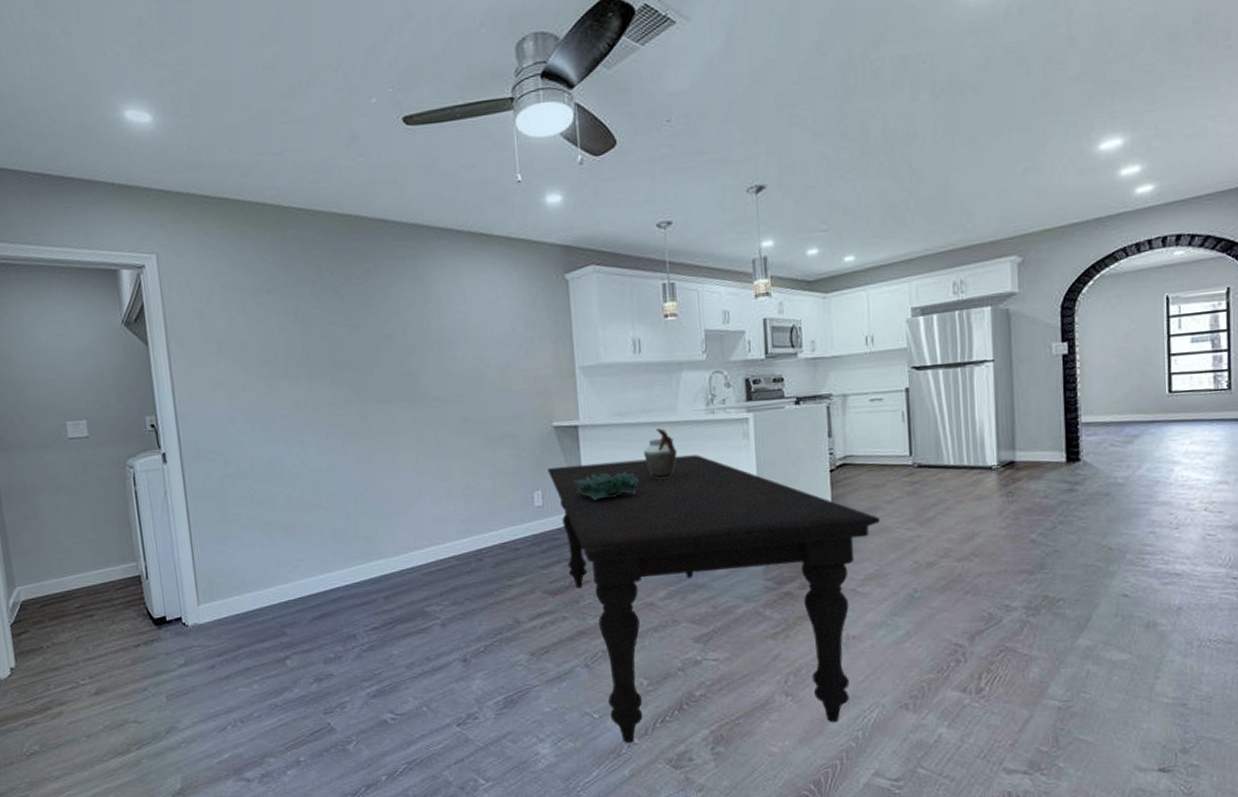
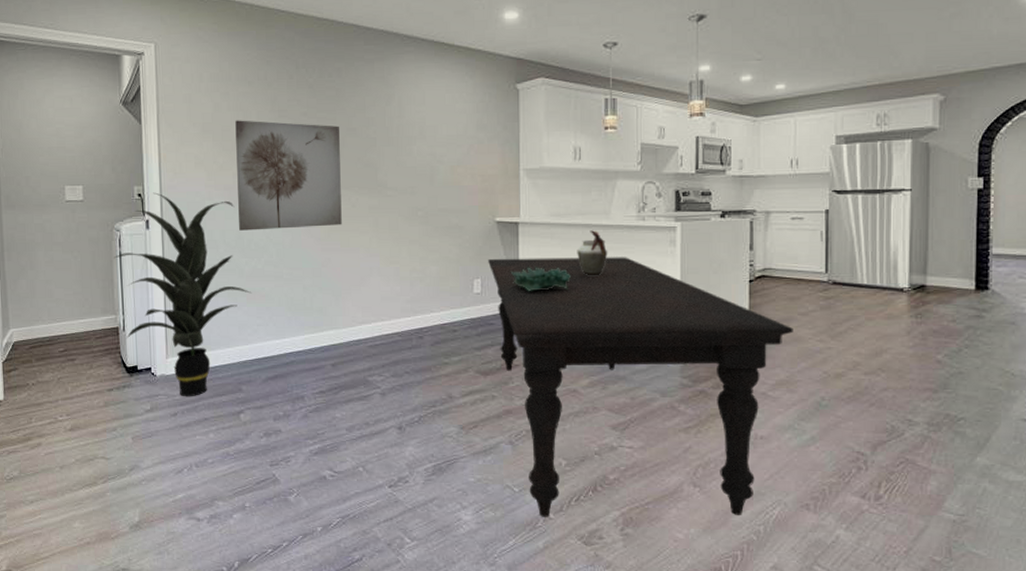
indoor plant: none [129,421,289,647] -> present [114,192,252,397]
wall art: none [255,333,384,457] -> present [235,120,342,231]

